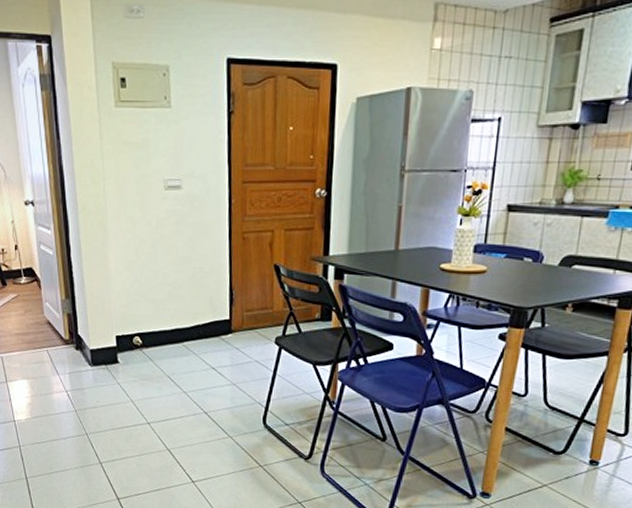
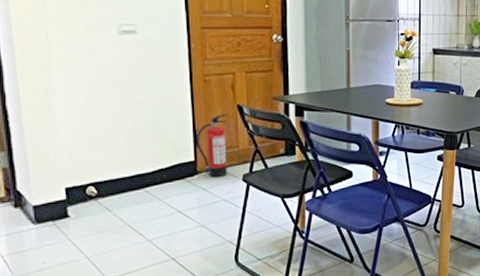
fire extinguisher: none [231,273,263,339] -> present [195,114,227,178]

